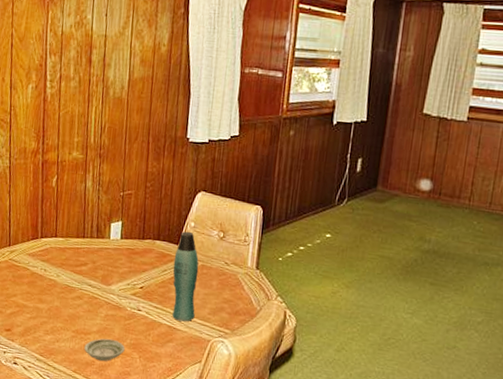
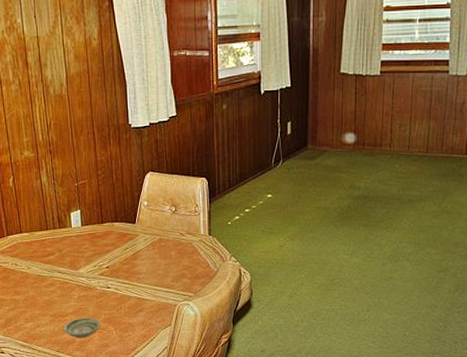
bottle: present [172,231,199,322] -> none [133,210,160,292]

